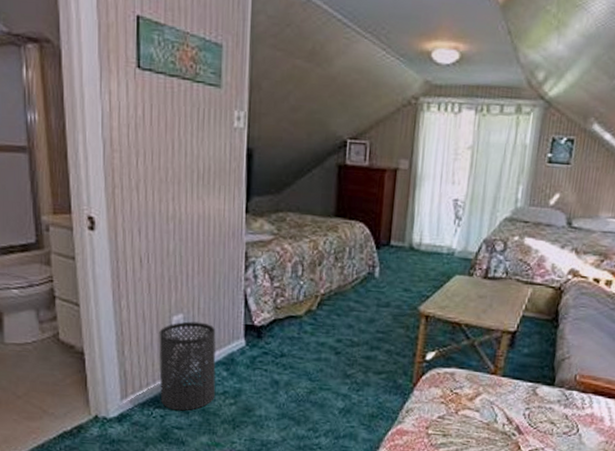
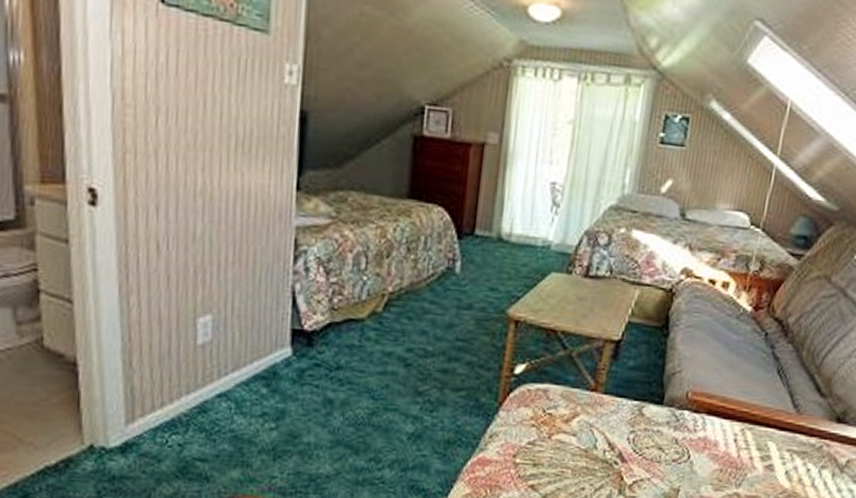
trash can: present [159,321,216,411] -> none [178,324,254,438]

